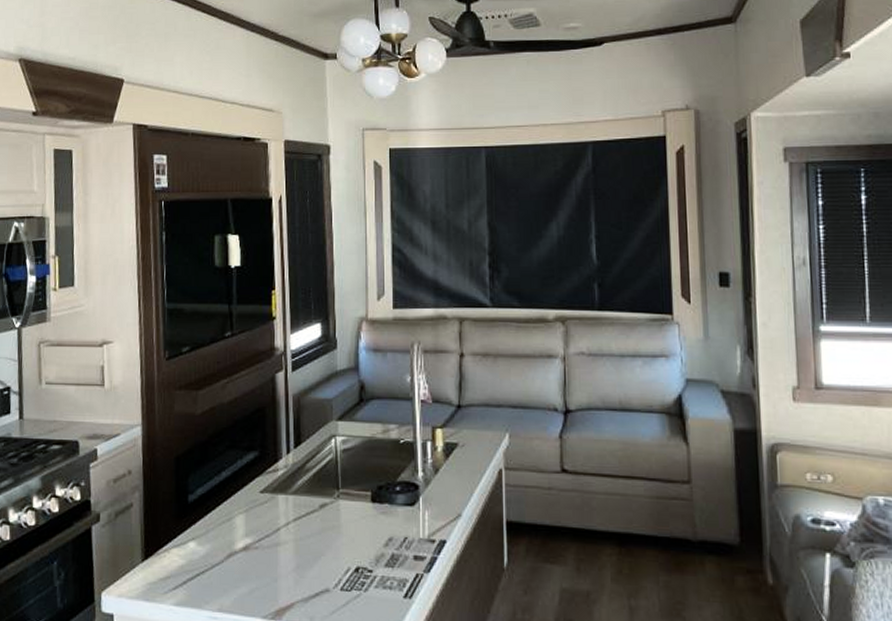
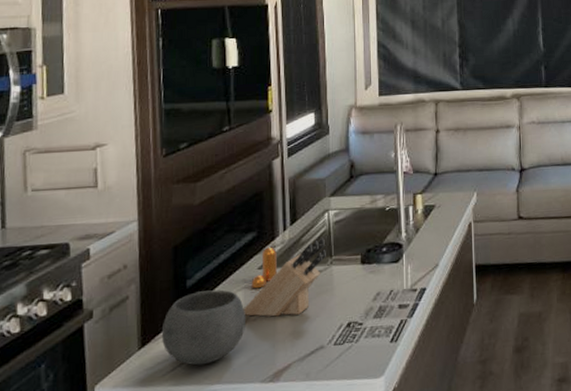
bowl: none [163,508,247,589] -> present [161,289,245,366]
knife block: none [244,466,333,550] -> present [243,237,326,317]
pepper shaker: none [253,469,280,514] -> present [251,247,277,289]

